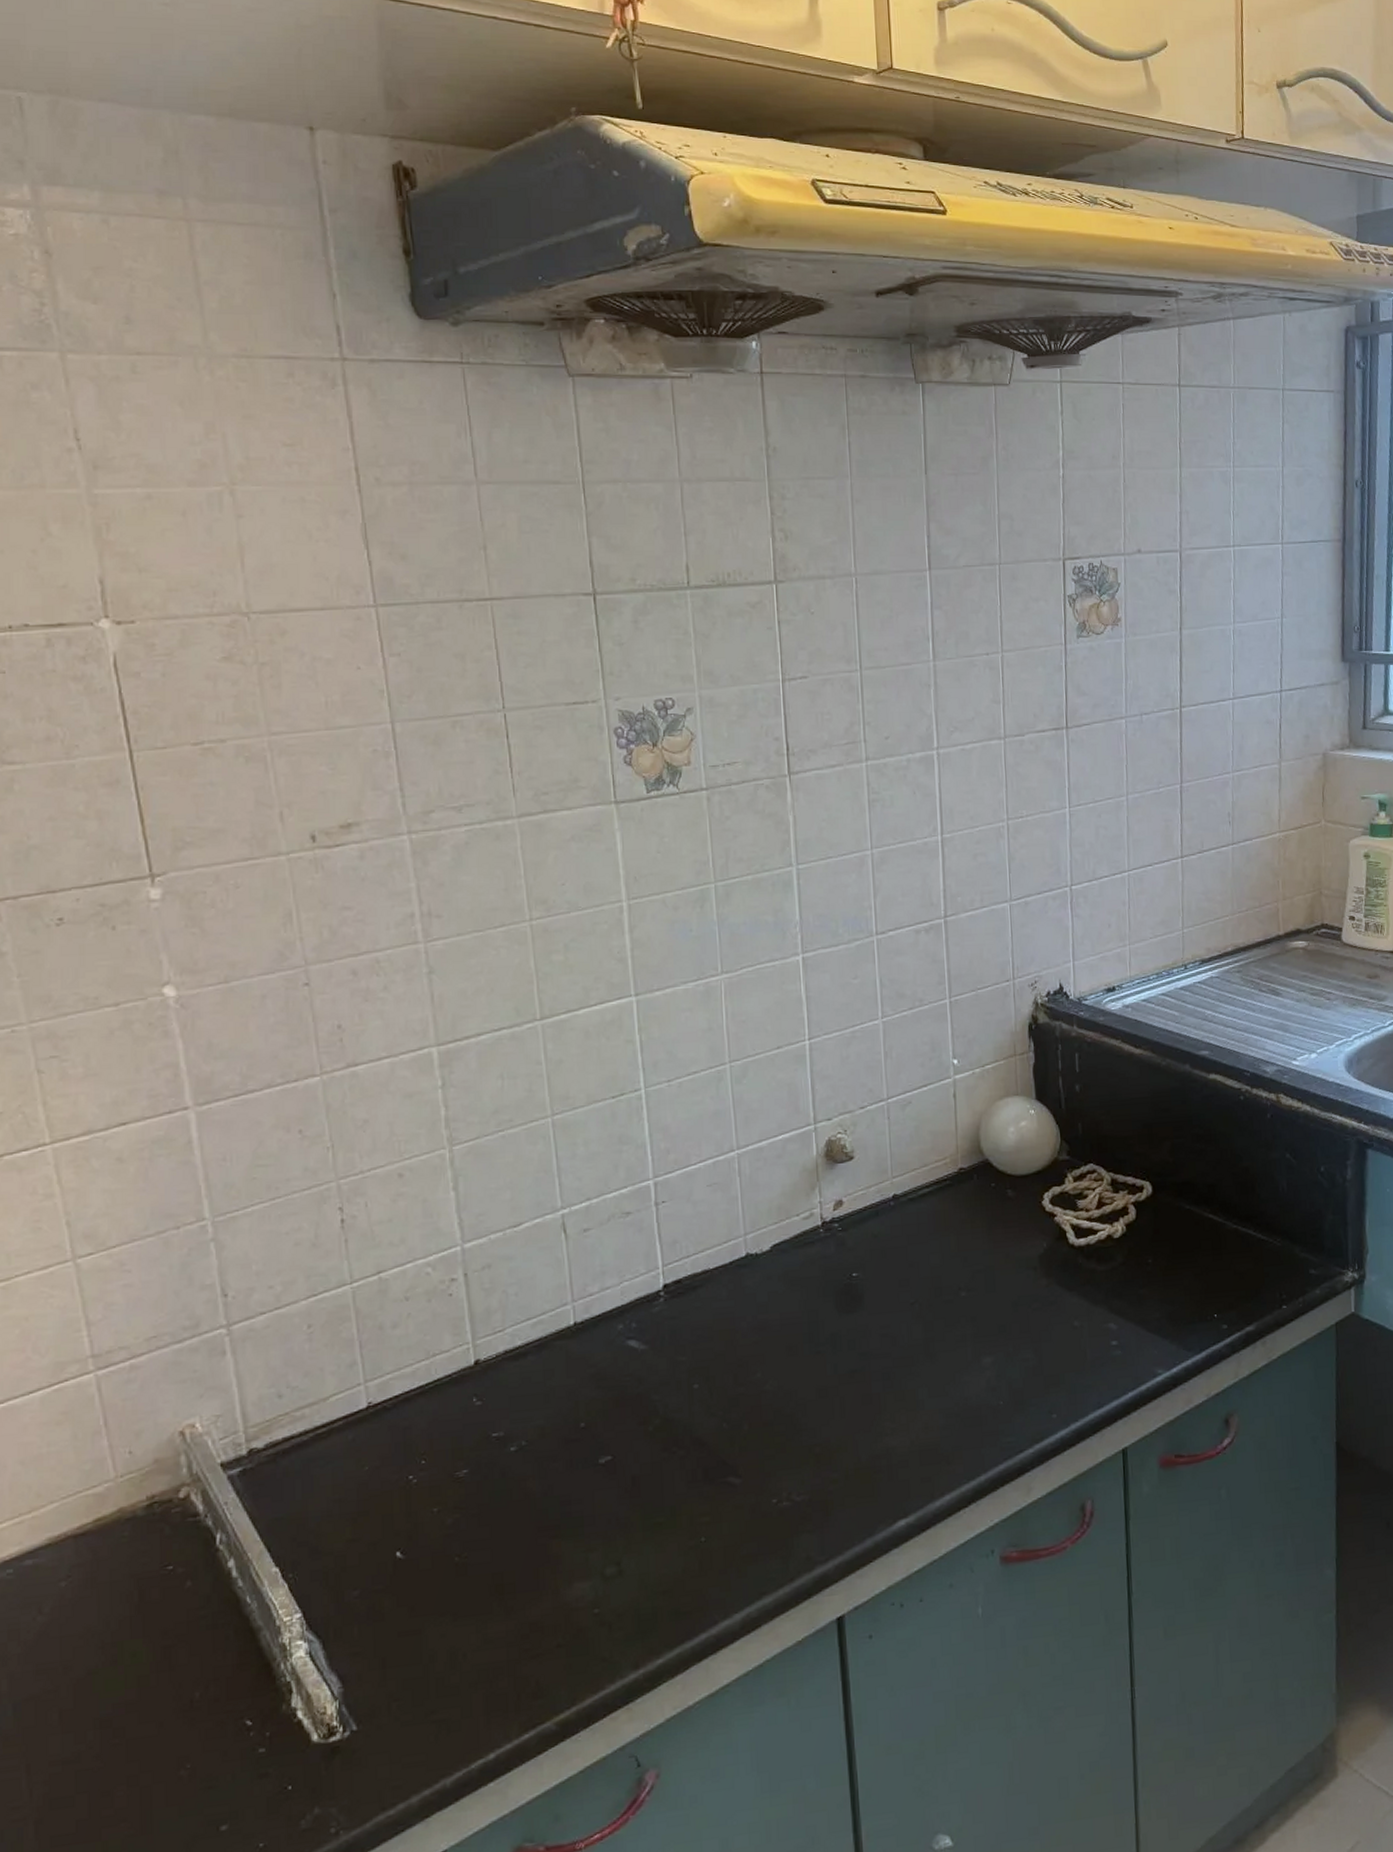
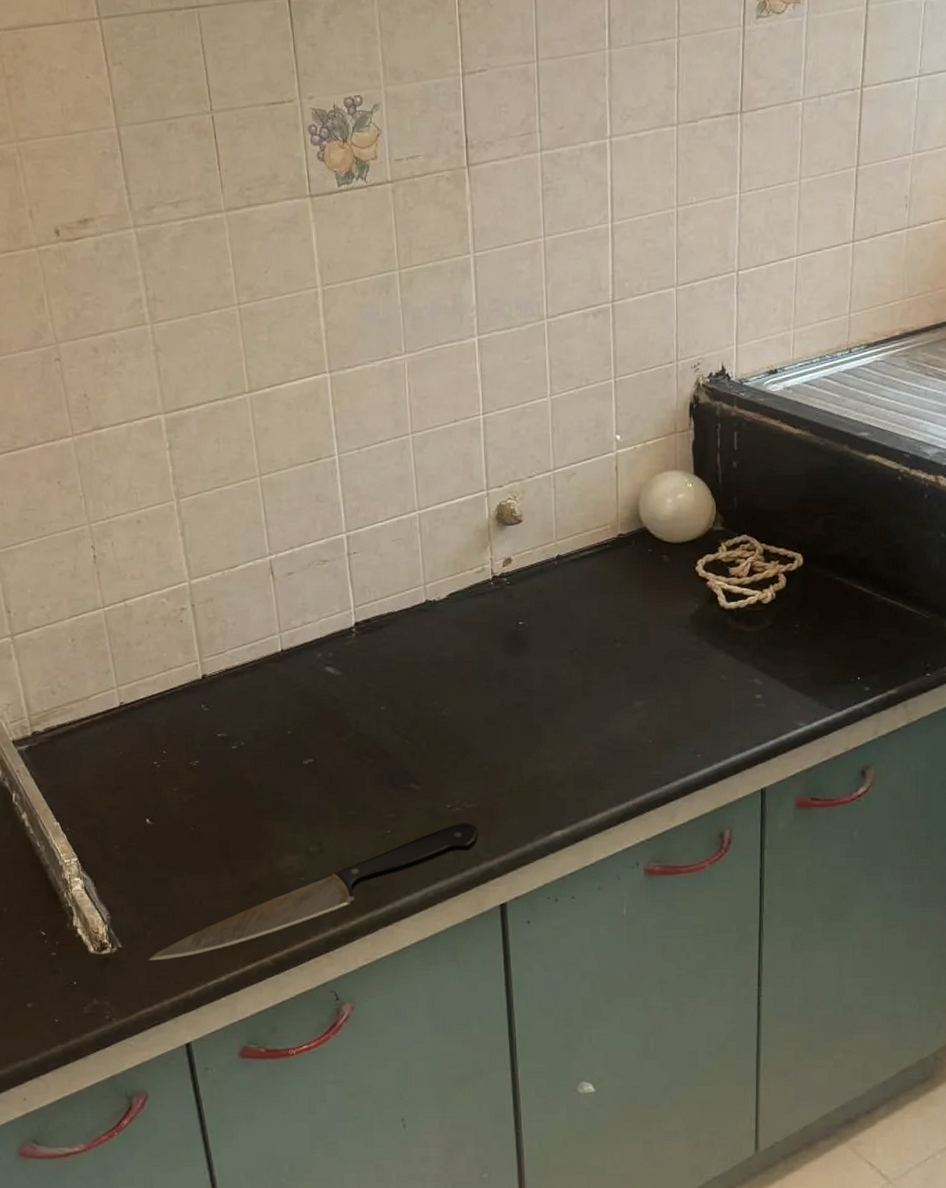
kitchen knife: none [392,1519,810,1744] -> present [148,822,479,960]

